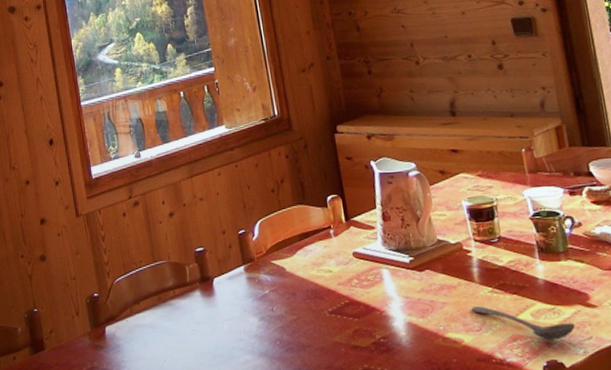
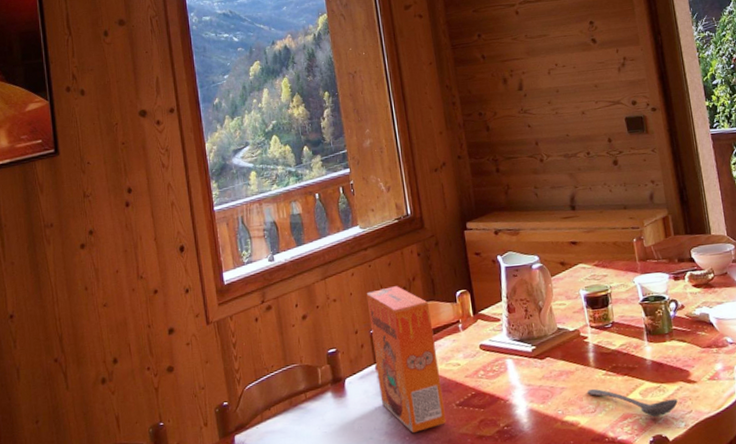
cereal box: none [233,188,319,338] -> present [366,286,446,434]

